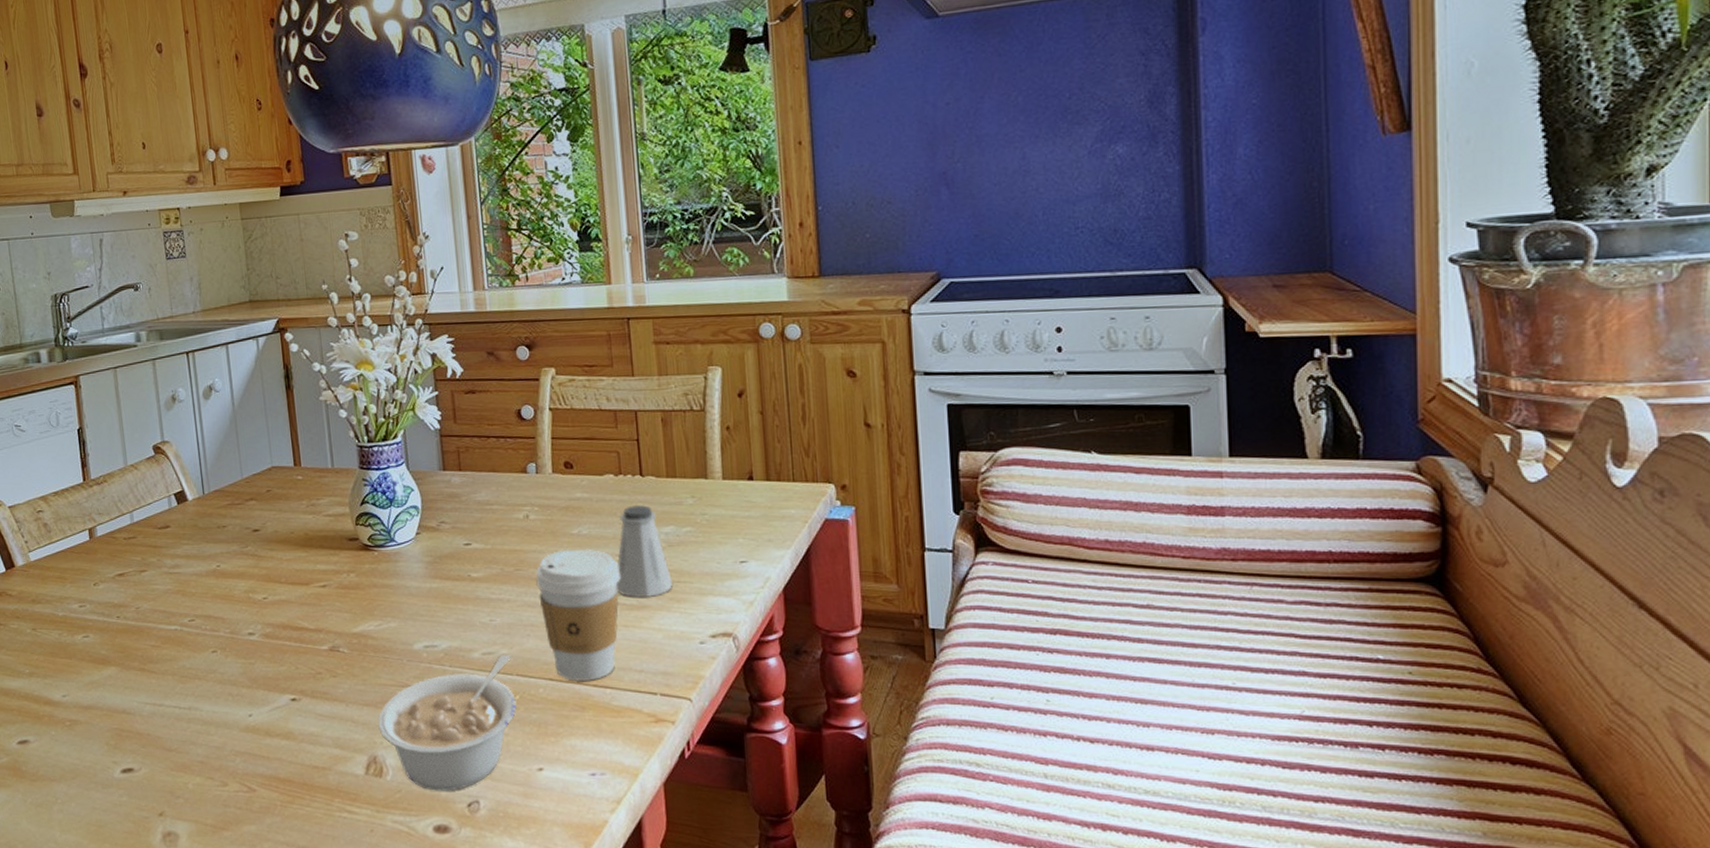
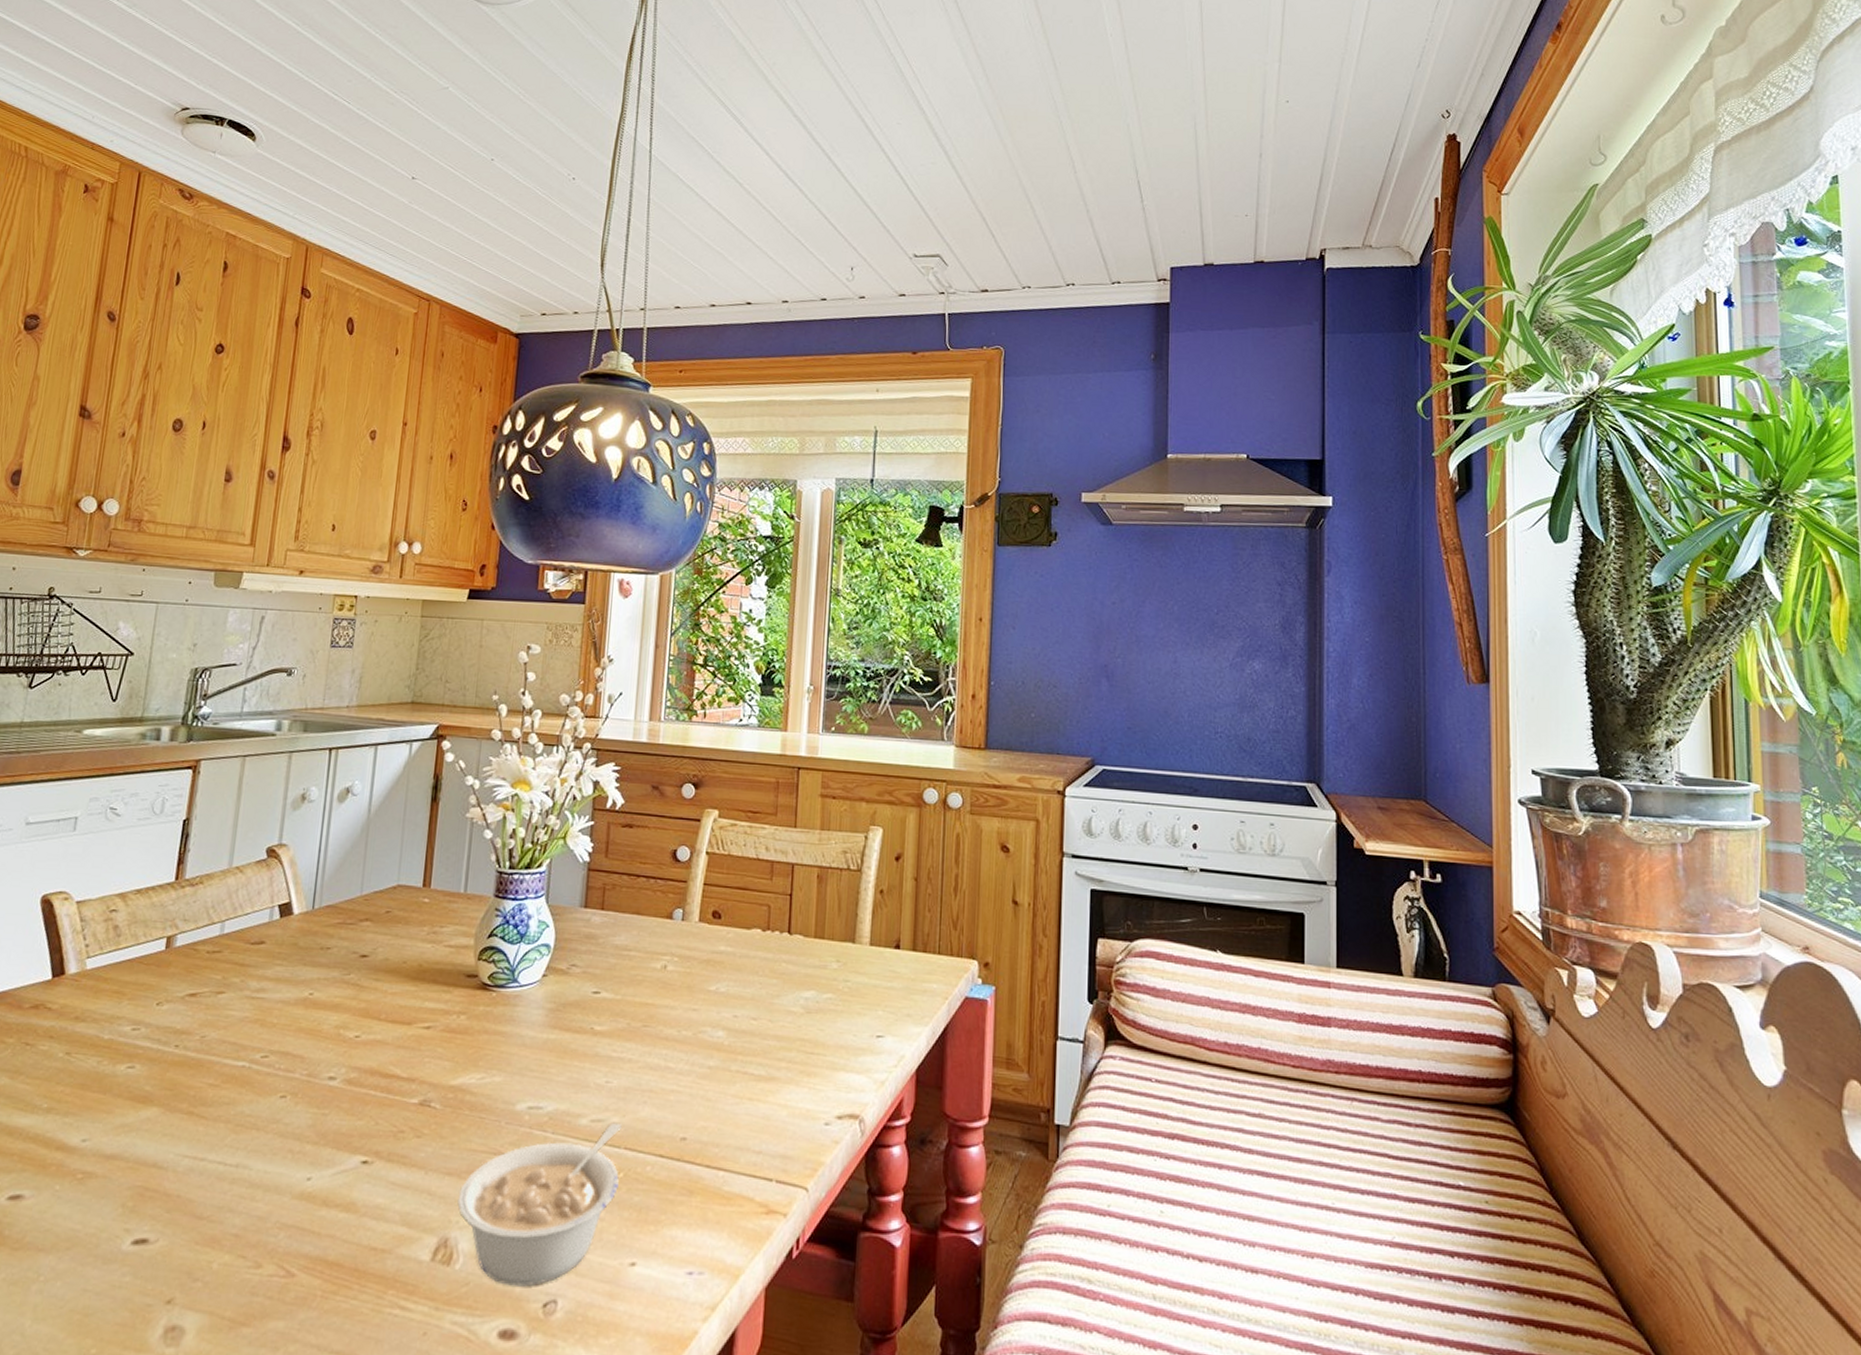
coffee cup: present [536,549,620,681] -> none [663,1007,753,1160]
saltshaker: present [615,504,672,598] -> none [746,964,805,1068]

